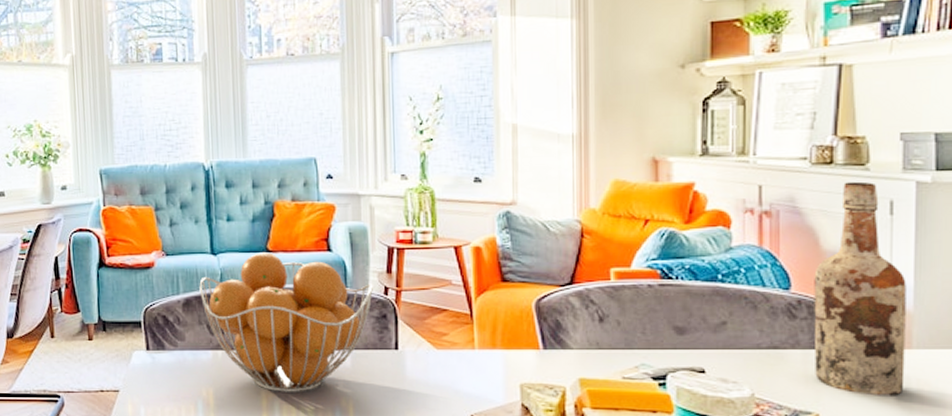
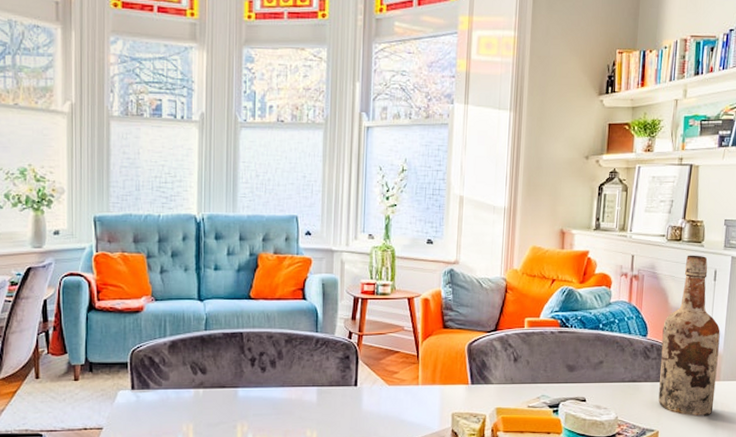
fruit basket: present [199,252,373,392] -> none [185,299,339,426]

